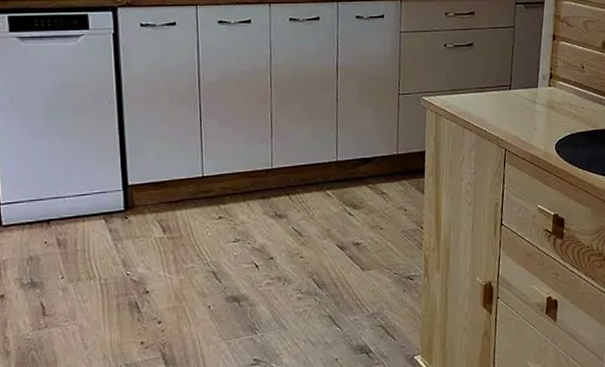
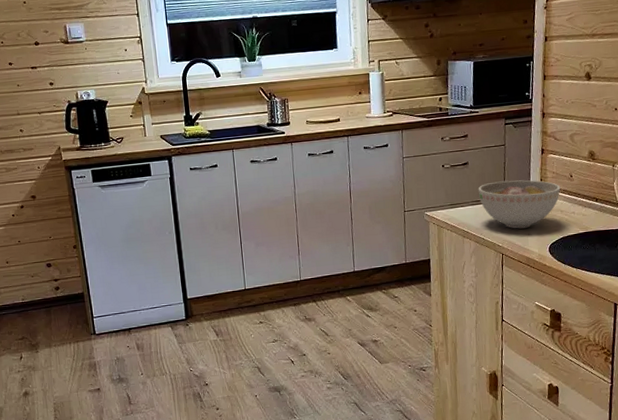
bowl: none [482,67,571,122] -> present [478,180,561,229]

